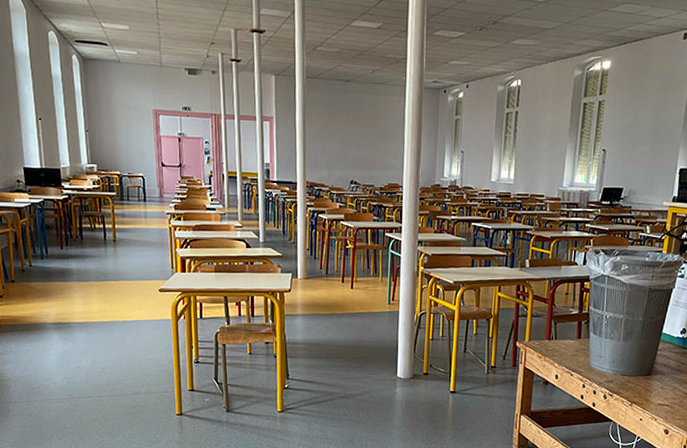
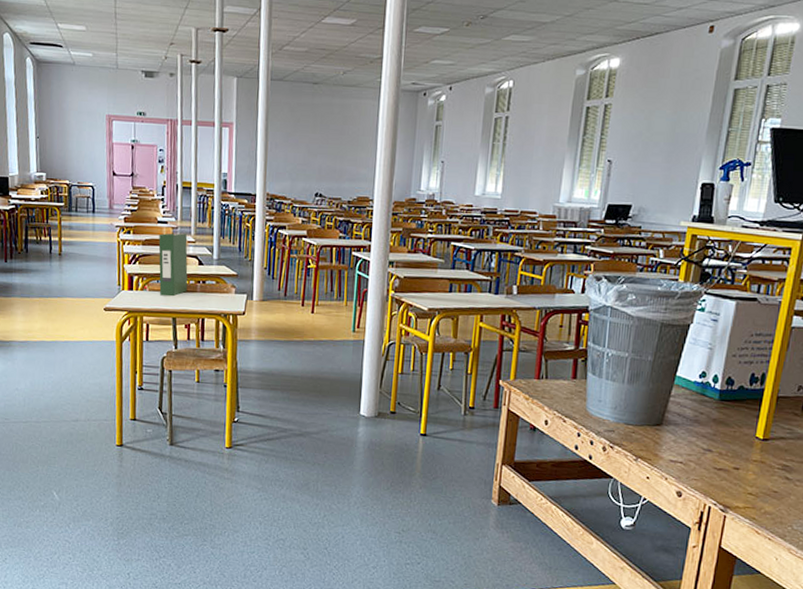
binder: none [208,219,237,277] -> present [158,233,188,297]

